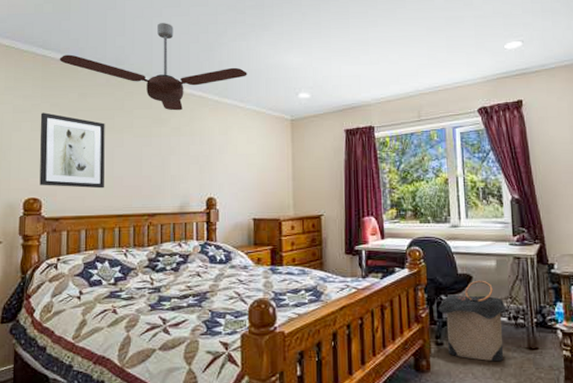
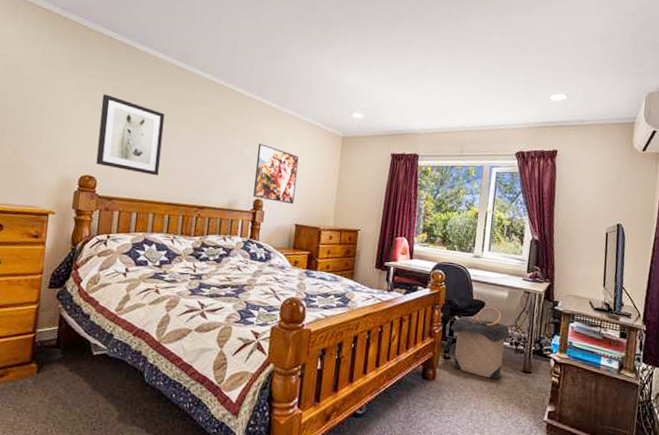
ceiling fan: present [59,23,247,111] -> none [125,22,307,113]
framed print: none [204,139,249,198] -> present [253,143,299,205]

